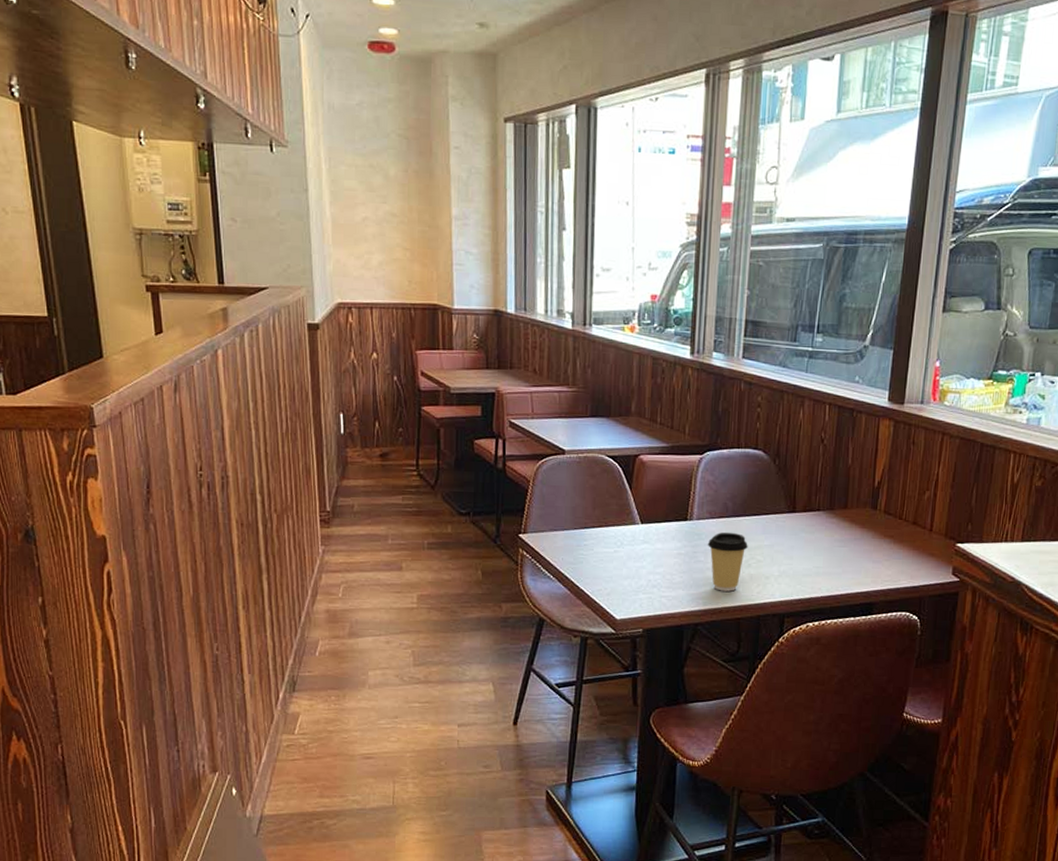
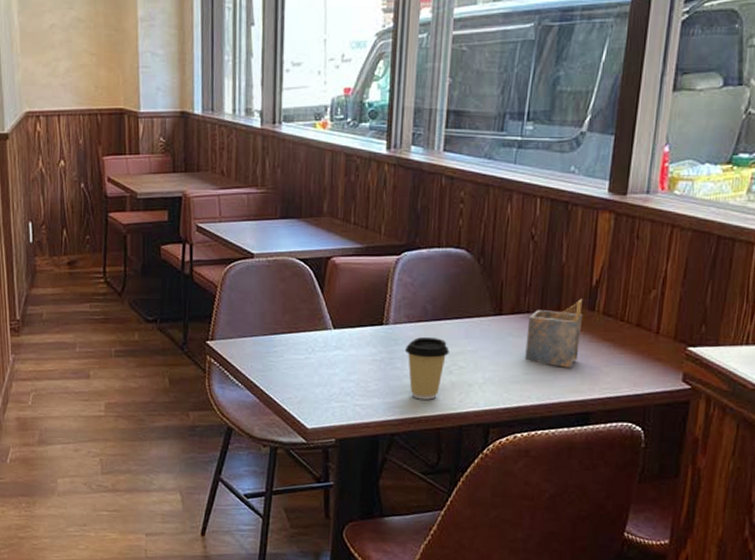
napkin holder: none [816,498,867,562] -> present [525,299,583,368]

